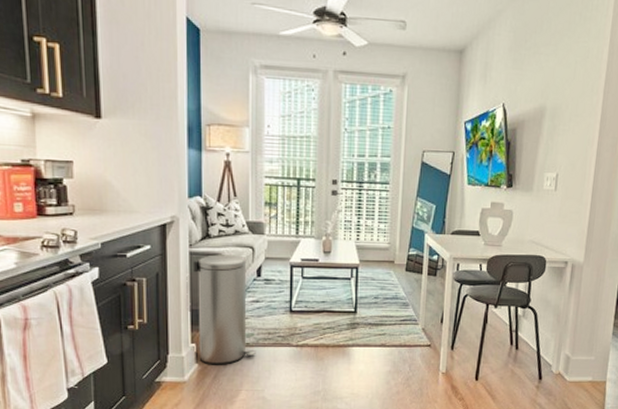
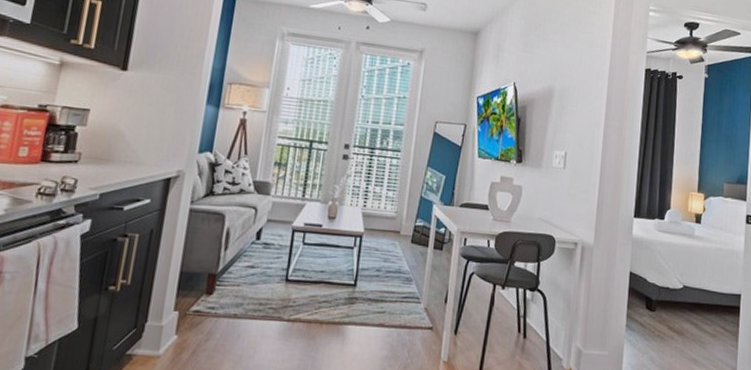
pedal bin: present [193,254,256,365] -> none [179,213,248,339]

